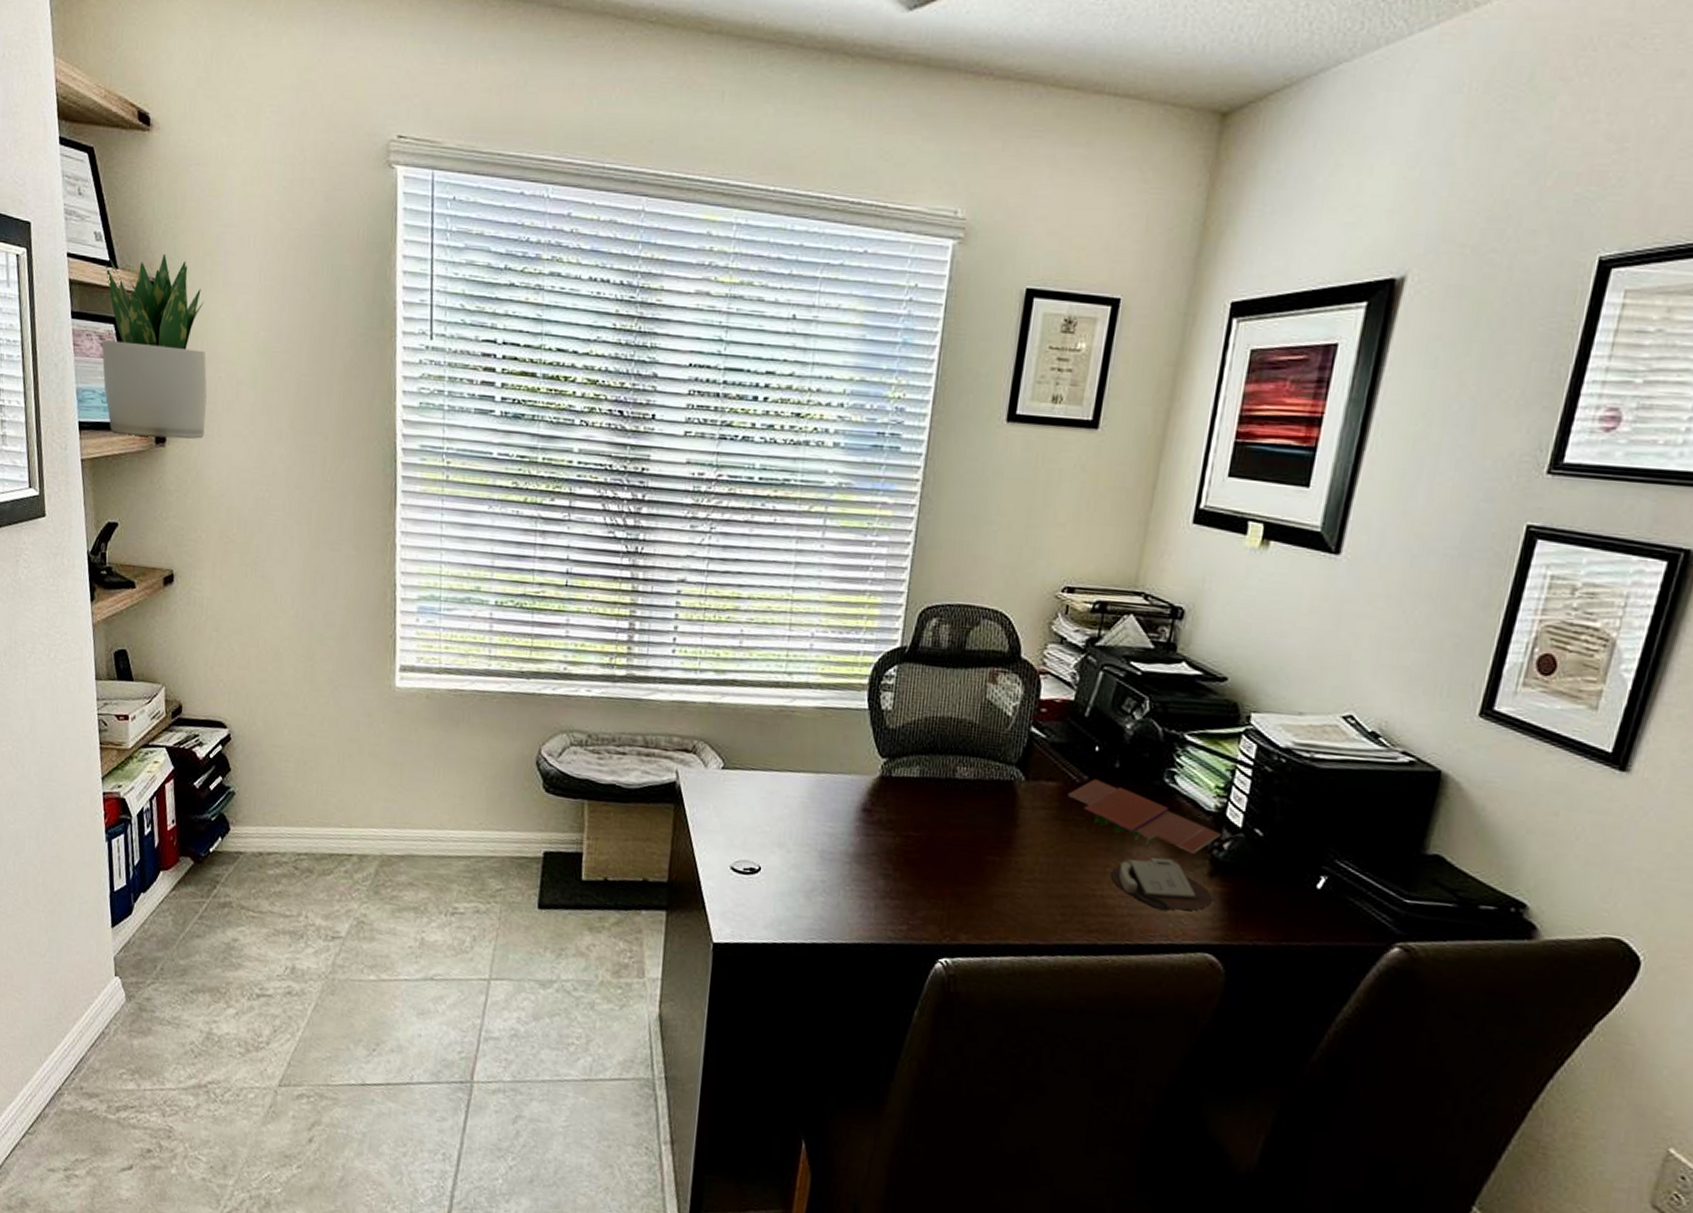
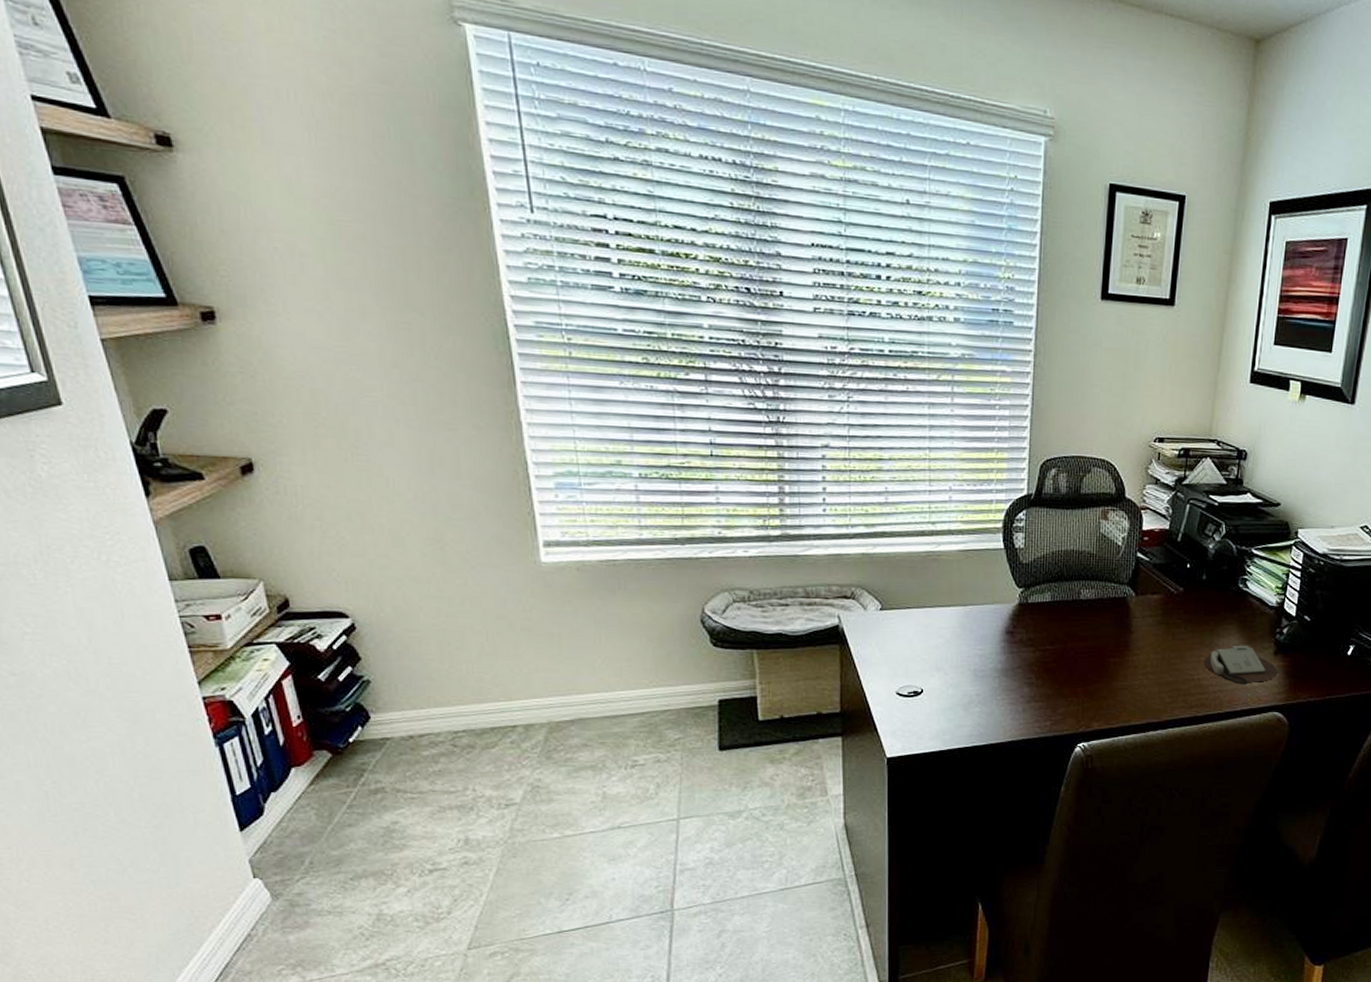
planter: present [101,254,207,439] -> none [91,104,266,316]
papers: present [1068,779,1222,854] -> none [1168,590,1282,639]

